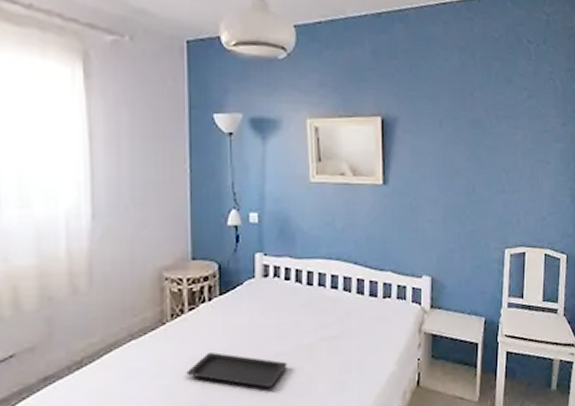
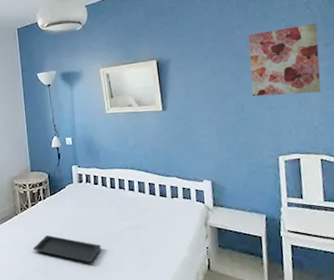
wall art: none [486,97,557,178] -> present [248,23,321,97]

